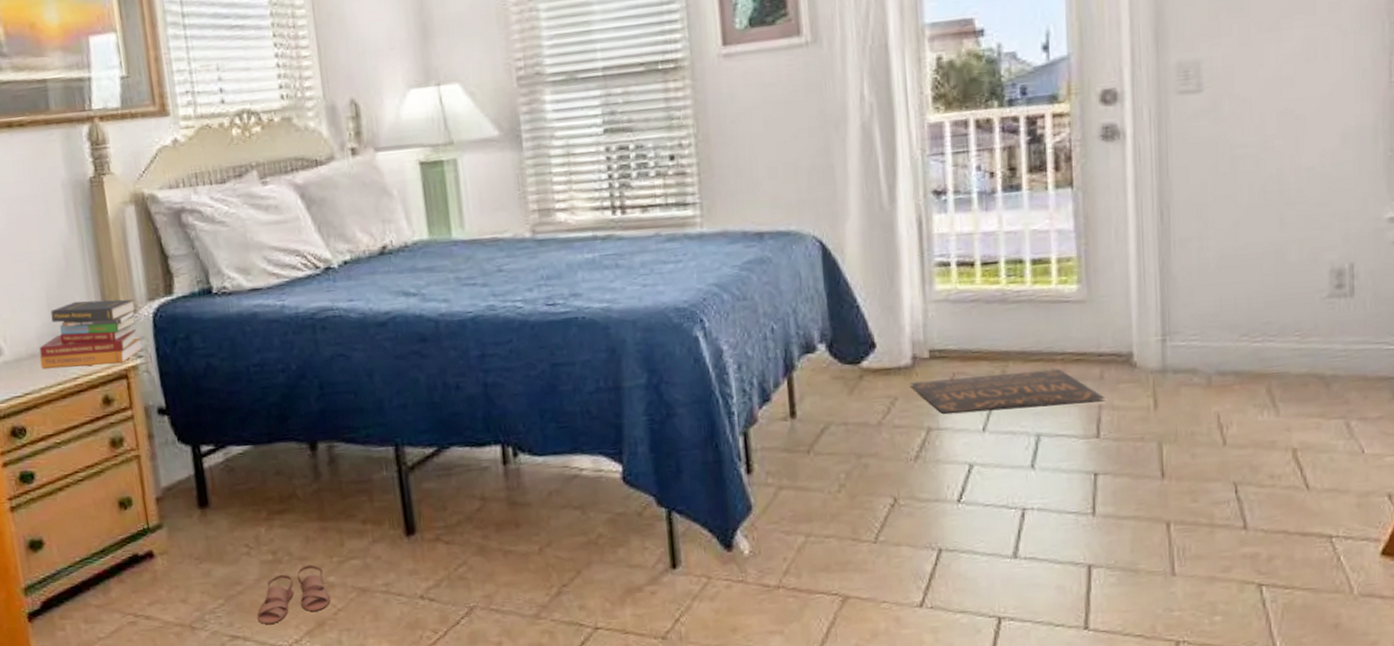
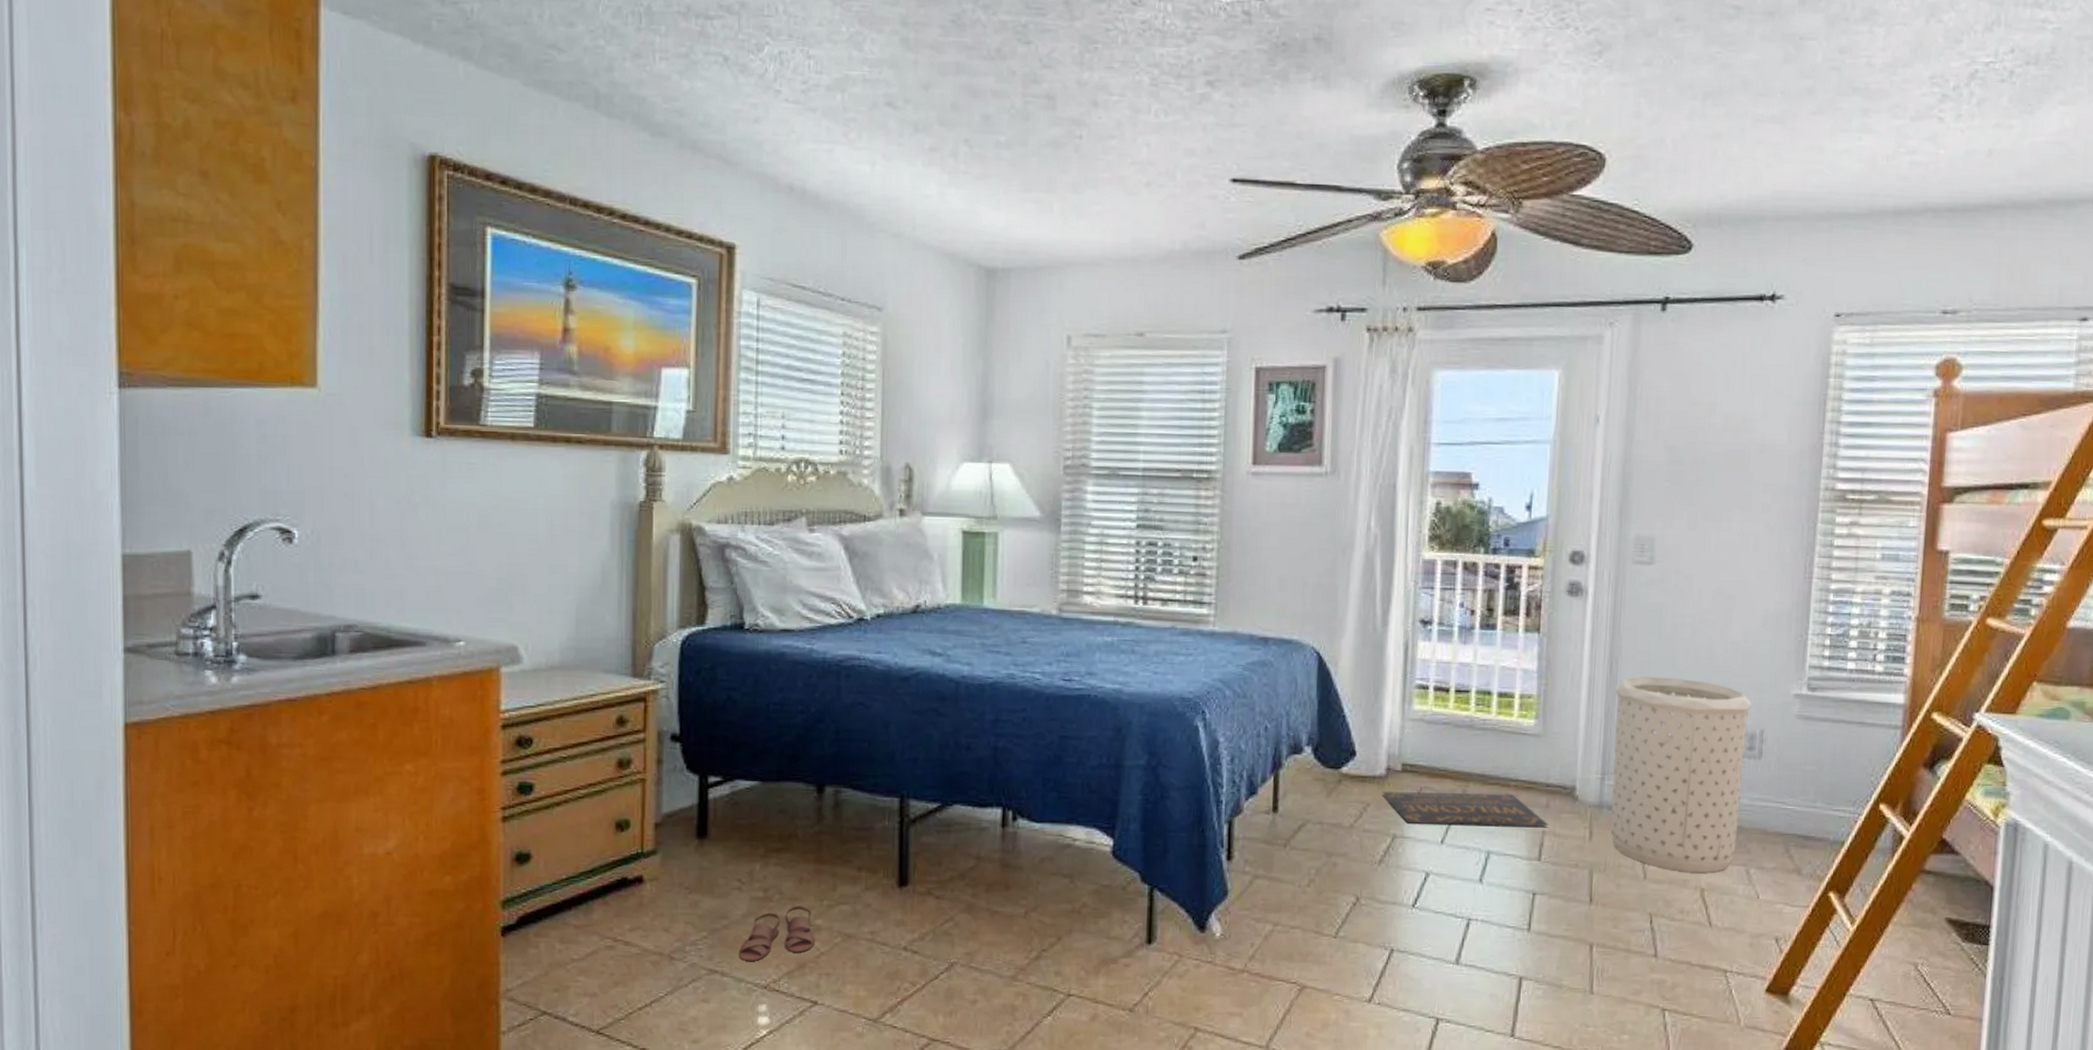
books: present [39,299,143,369] -> none [559,619,666,686]
laundry basket: none [1168,217,1337,433] -> present [1610,676,1752,874]

